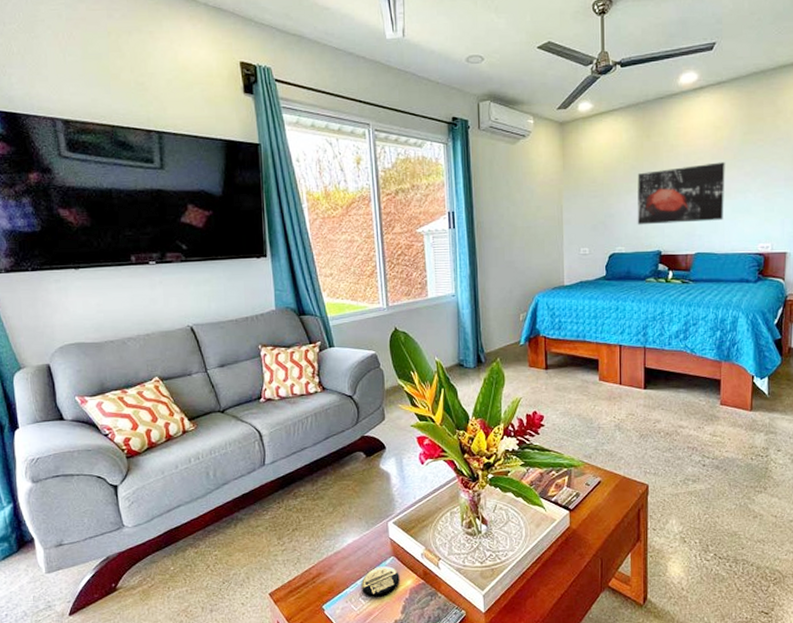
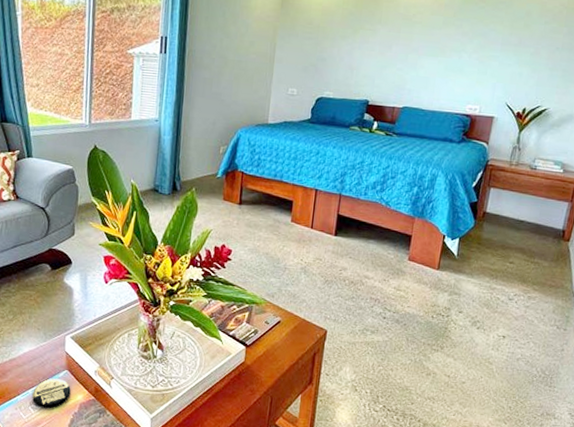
wall art: present [637,162,725,225] -> none [348,18,444,77]

